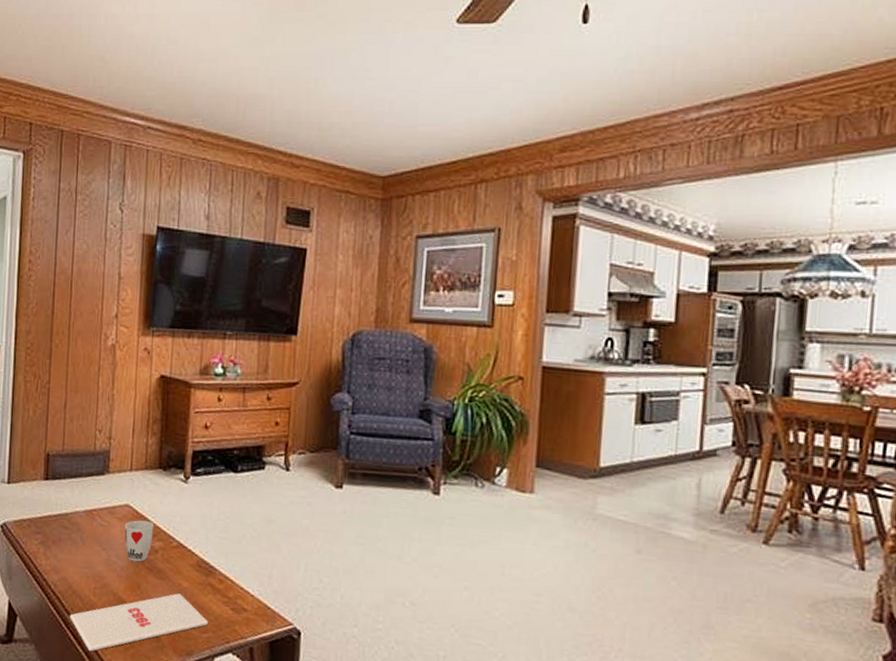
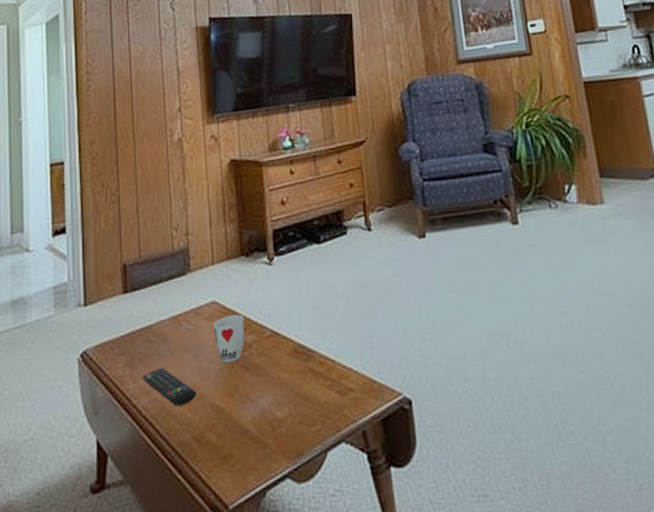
remote control: none [54,552,102,589] -> present [143,368,197,406]
magazine: present [70,593,208,652] -> none [166,387,315,479]

